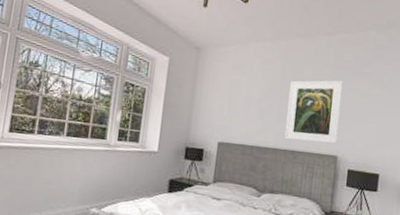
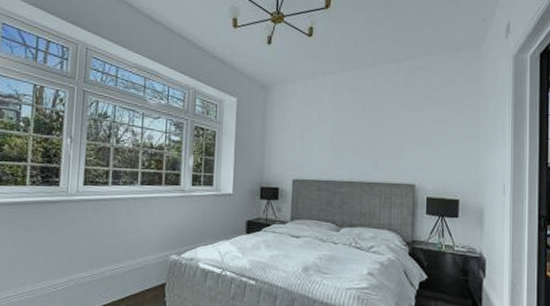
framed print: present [284,80,343,144] -> none [359,107,415,173]

